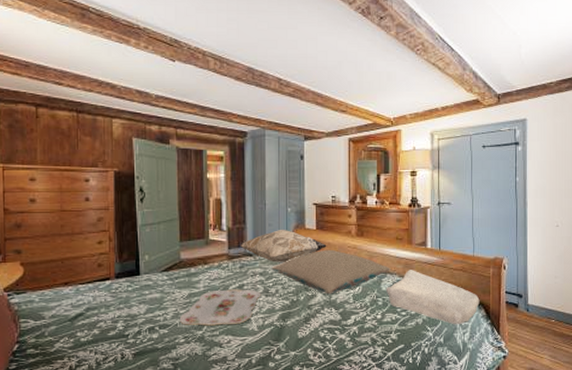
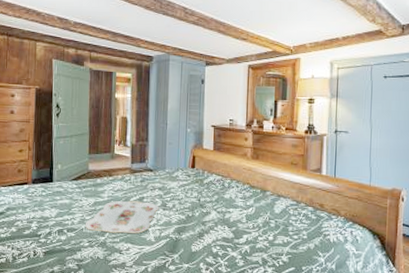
decorative pillow: present [240,230,327,262] -> none [142,149,223,179]
pillow: present [271,249,391,295] -> none [170,169,285,213]
soap bar: present [387,270,480,324] -> none [279,195,375,253]

